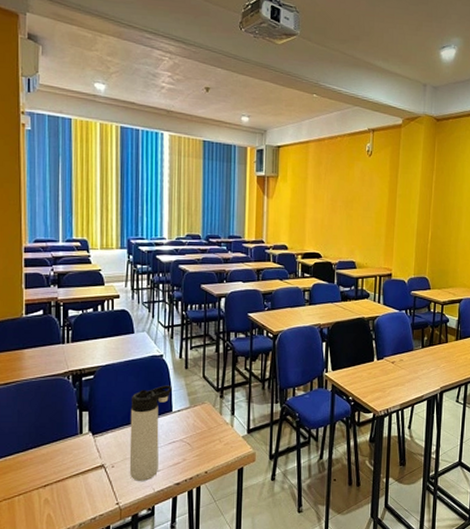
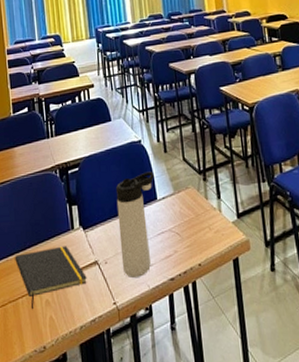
notepad: none [14,449,91,506] -> present [15,246,87,309]

